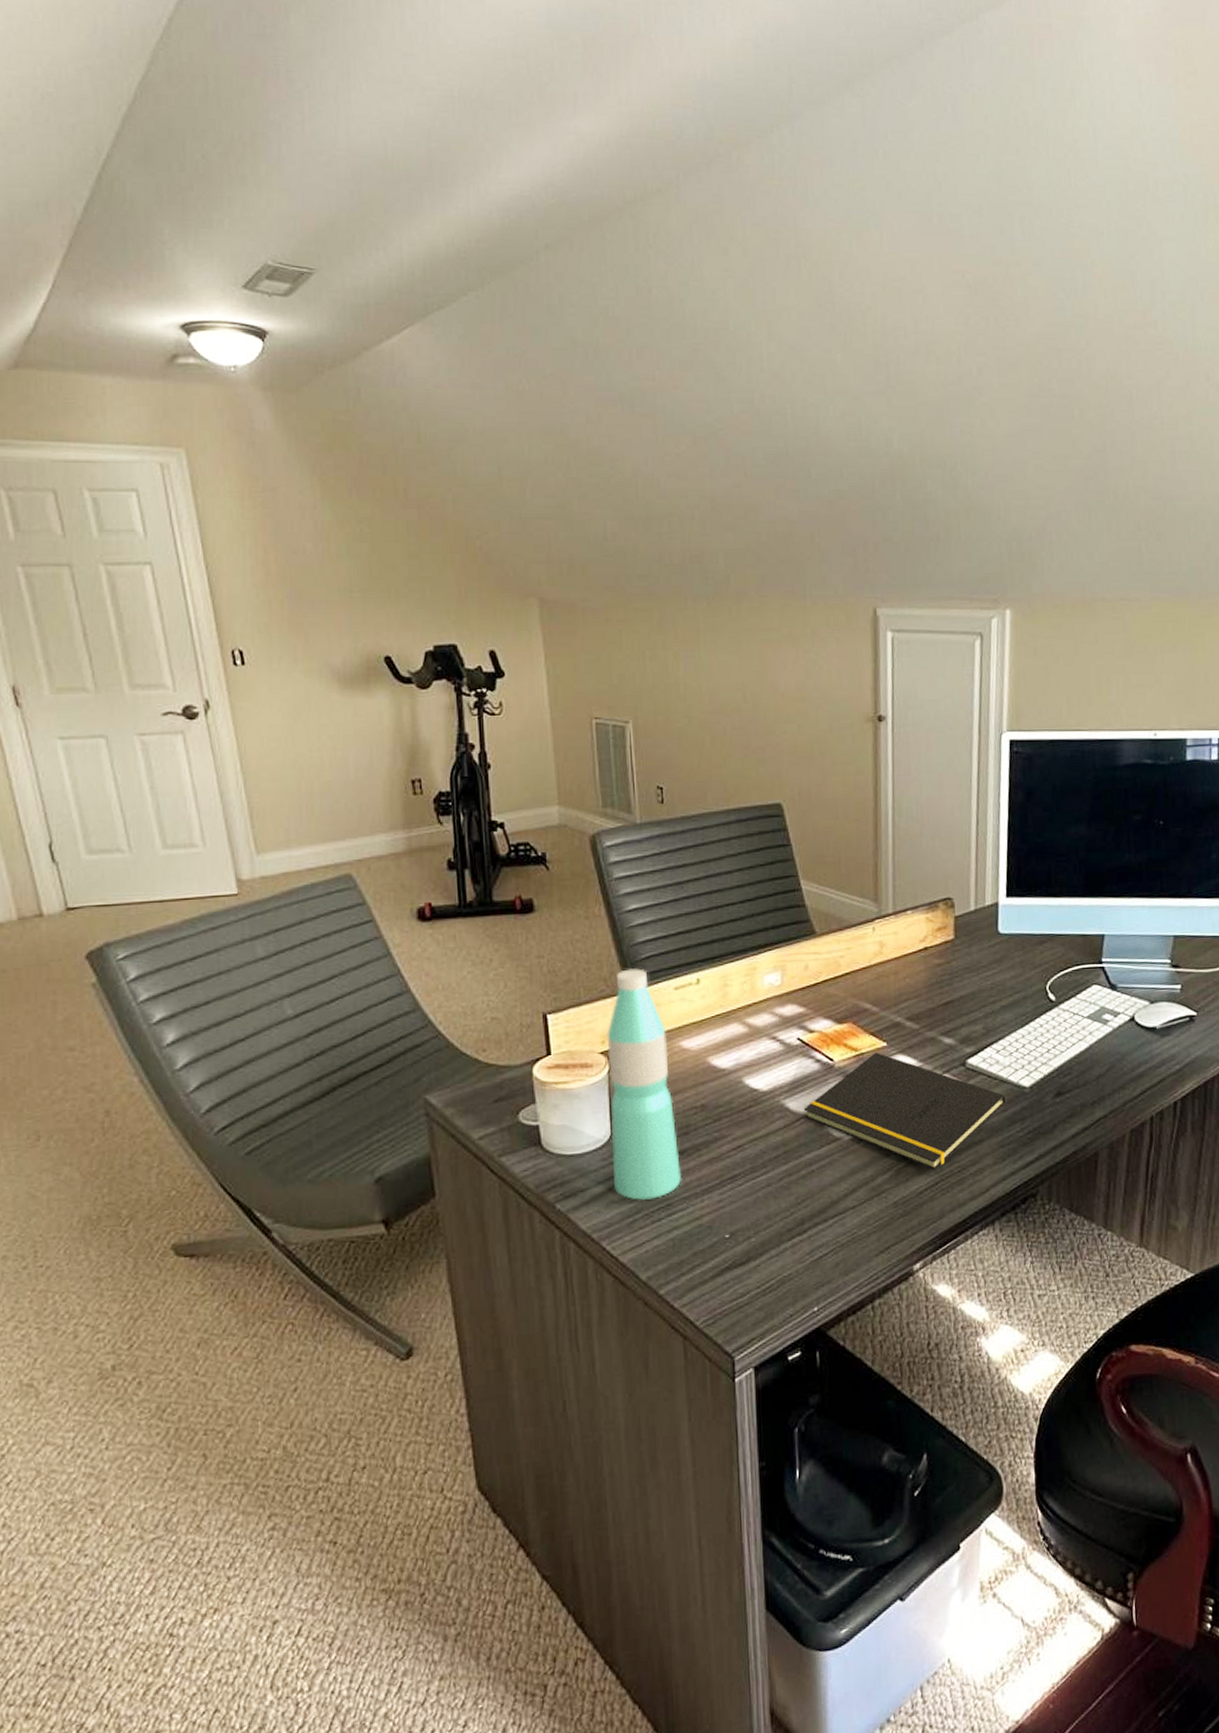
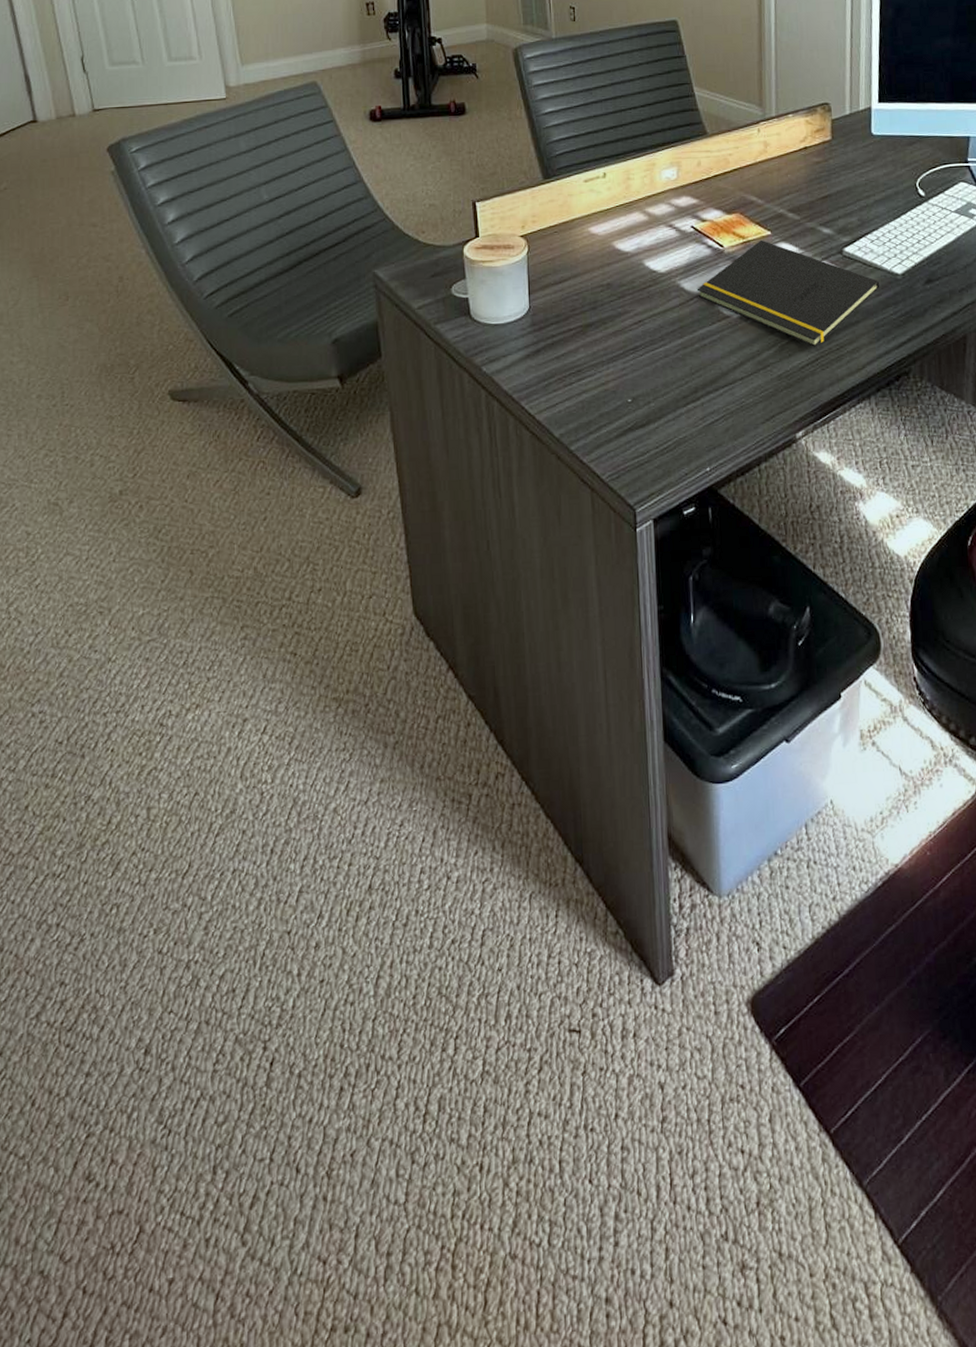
water bottle: present [607,968,682,1200] -> none [526,163,591,366]

